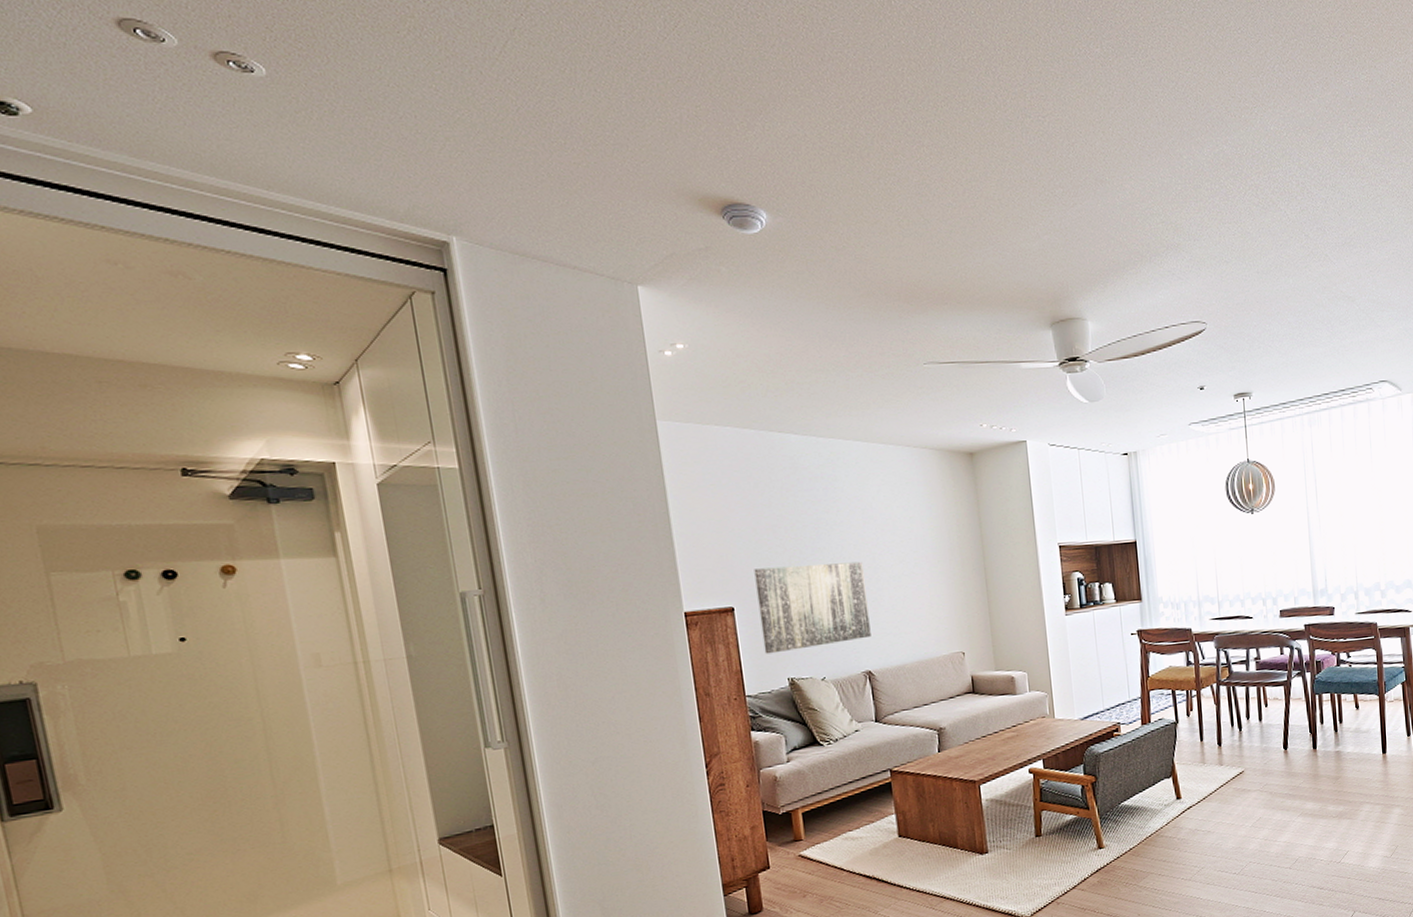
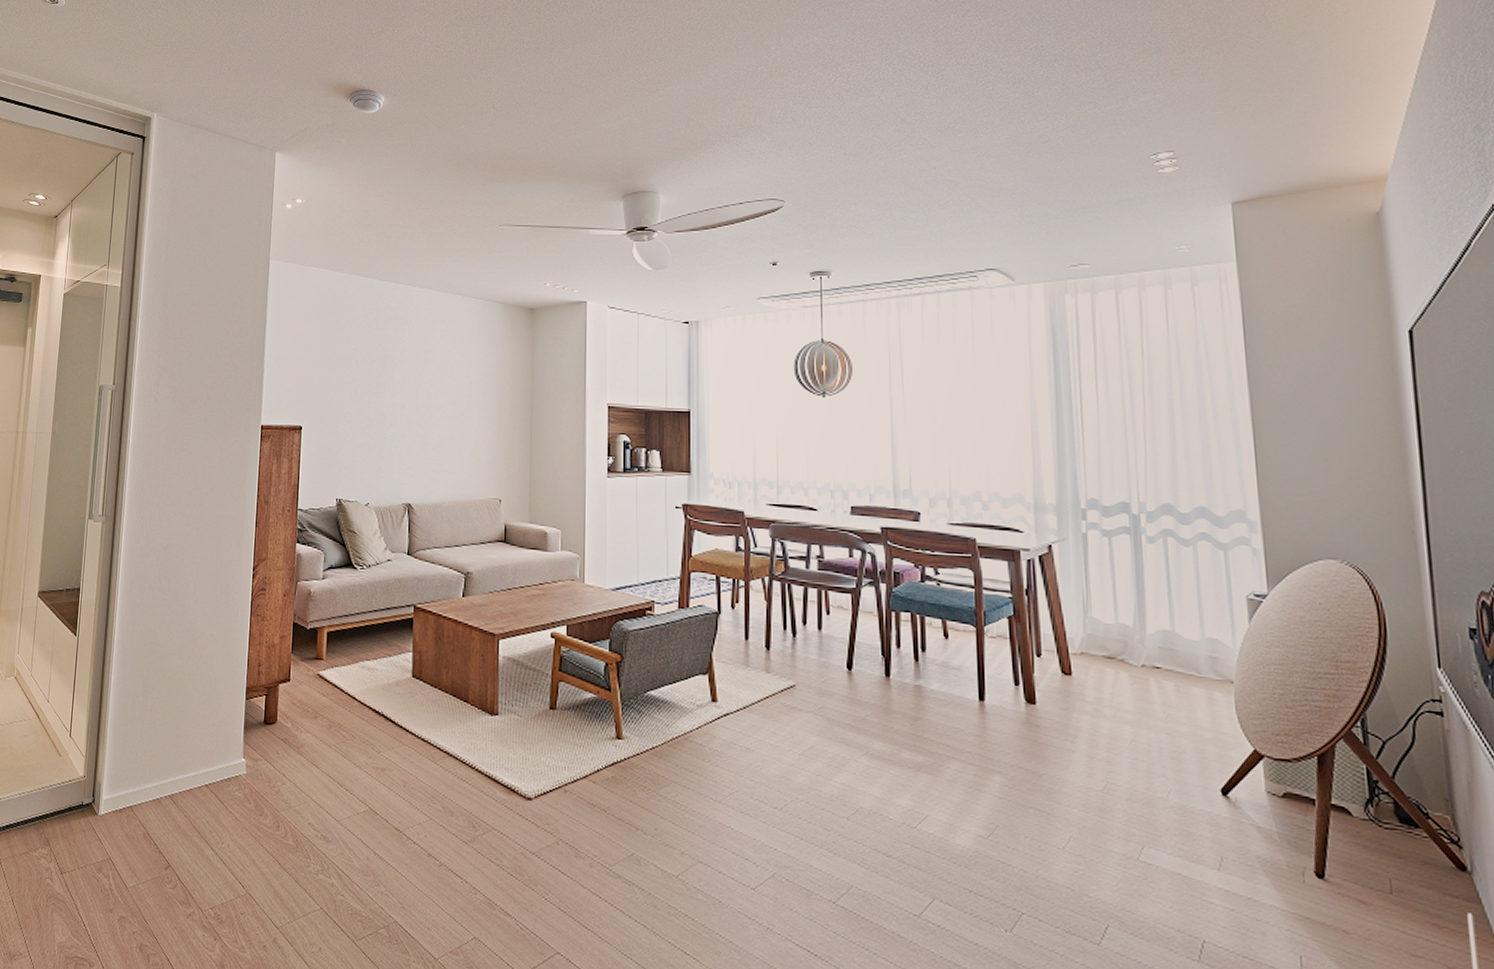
wall art: present [754,561,871,654] -> none [320,394,419,474]

